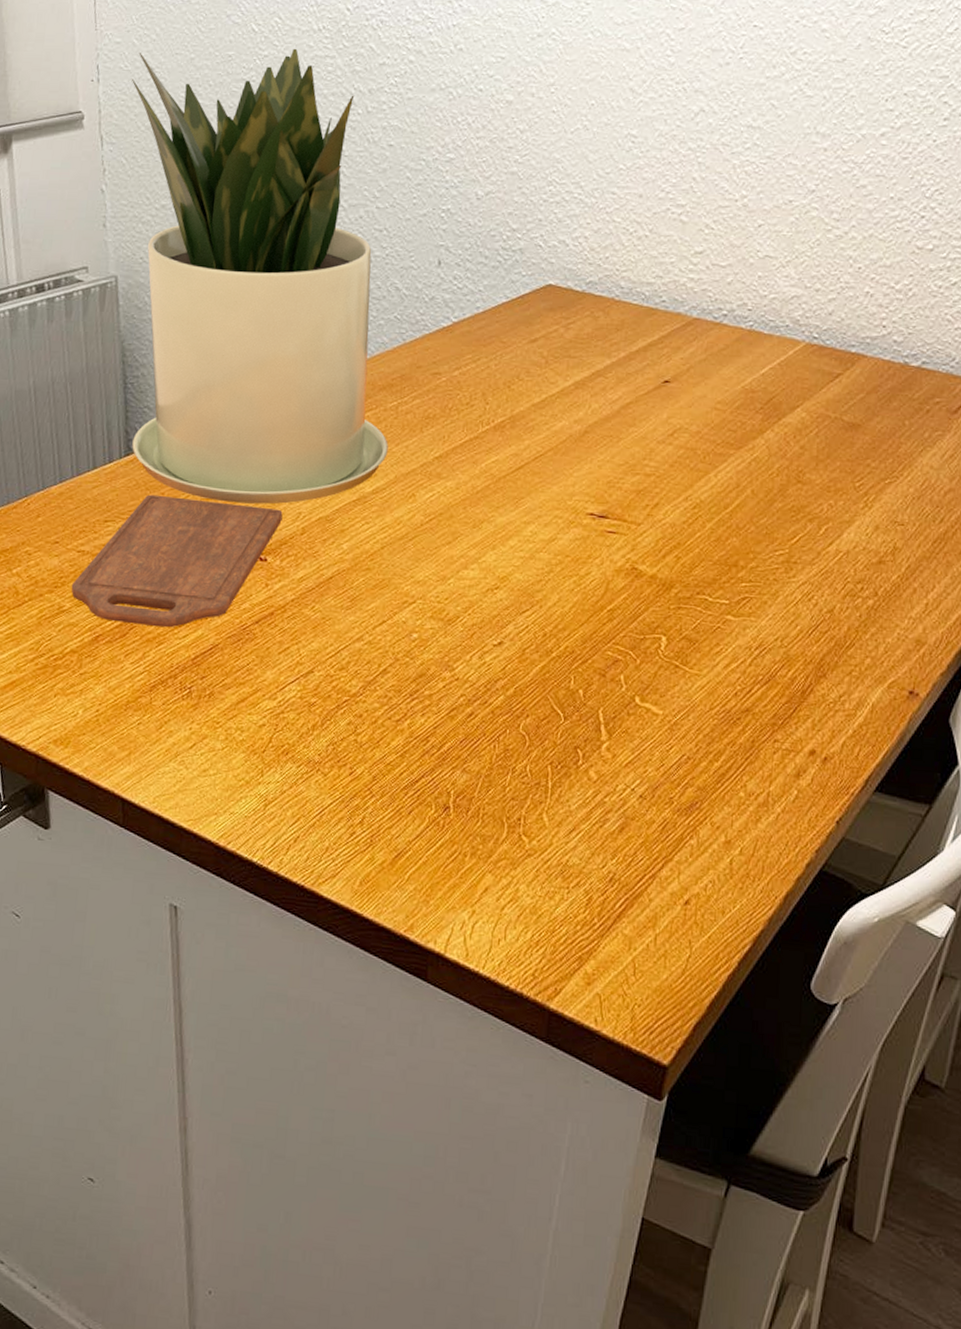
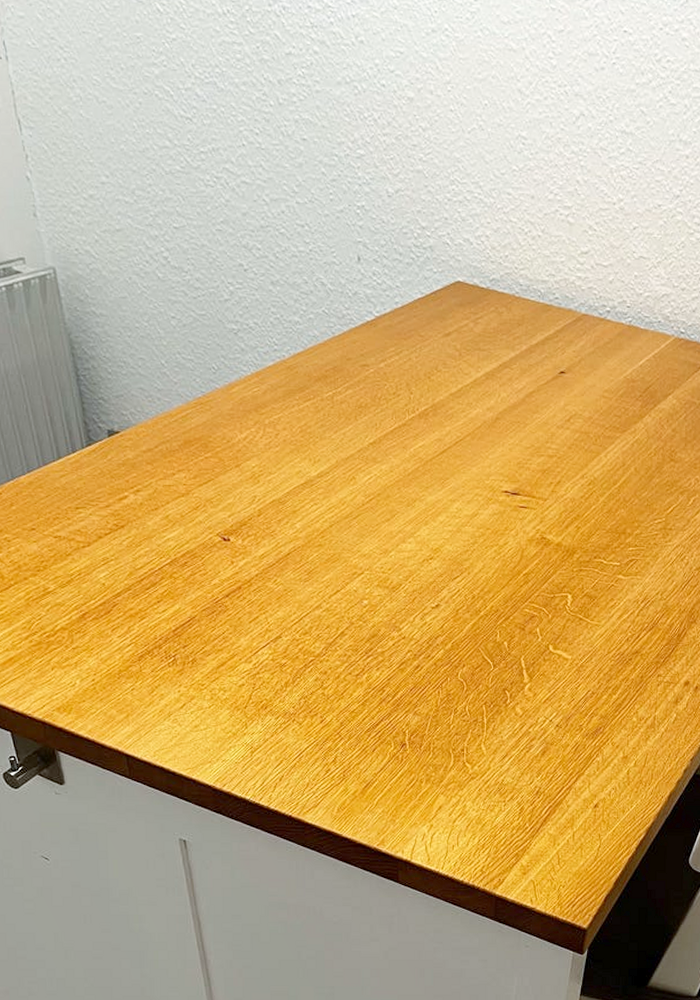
cutting board: present [71,494,283,628] -> none [53,482,240,604]
planter: present [131,48,388,505] -> none [40,28,328,489]

